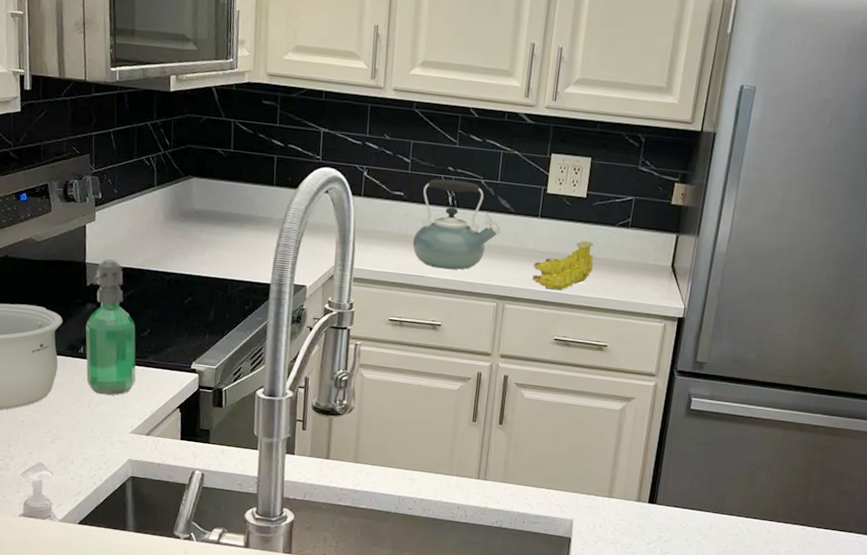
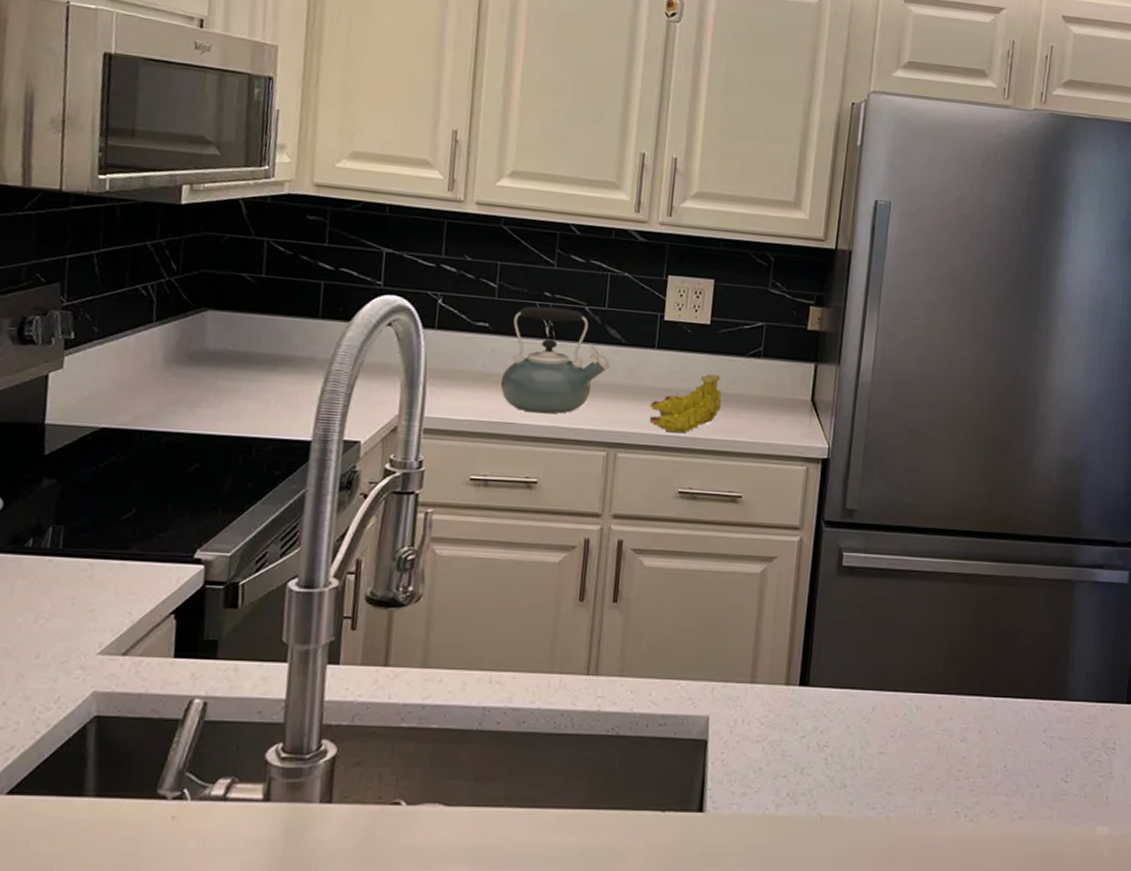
soap dispenser: present [85,259,136,395] -> none [35,418,115,604]

